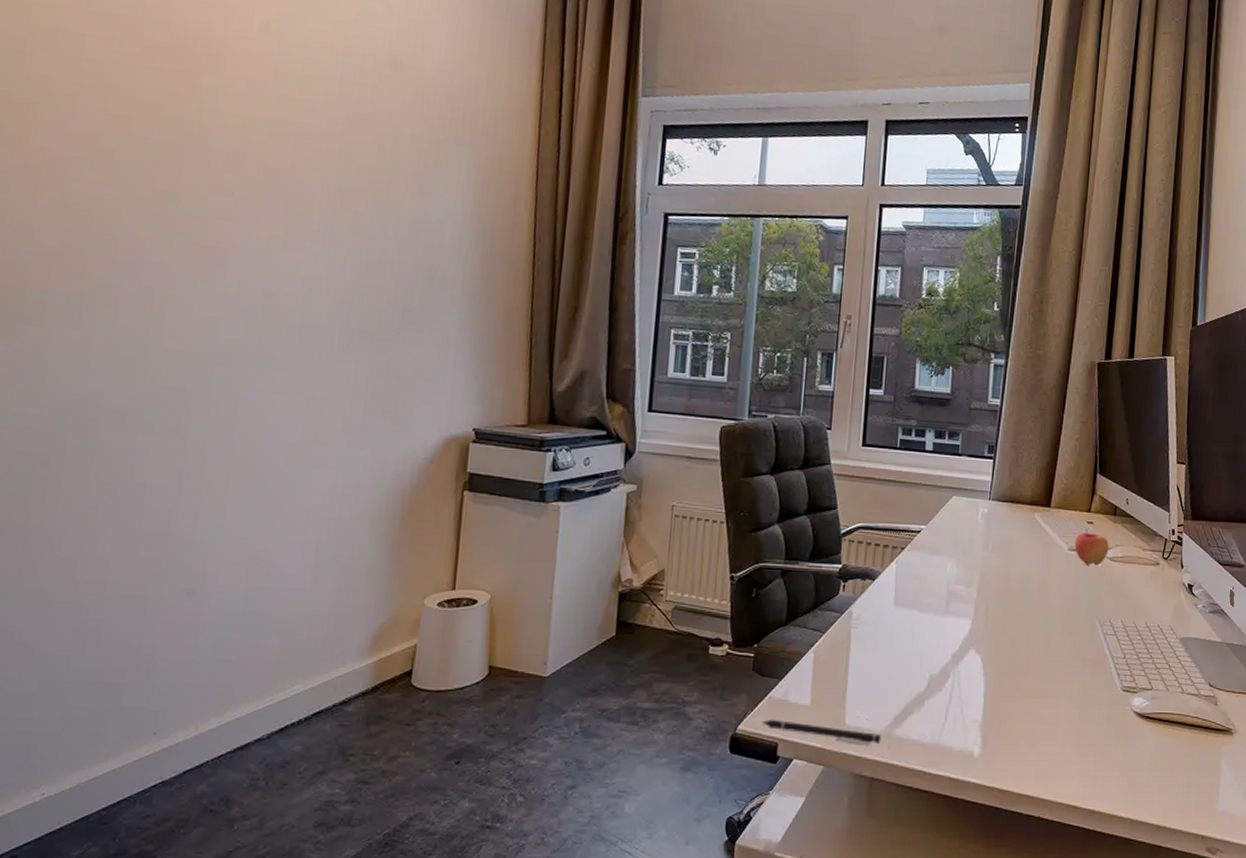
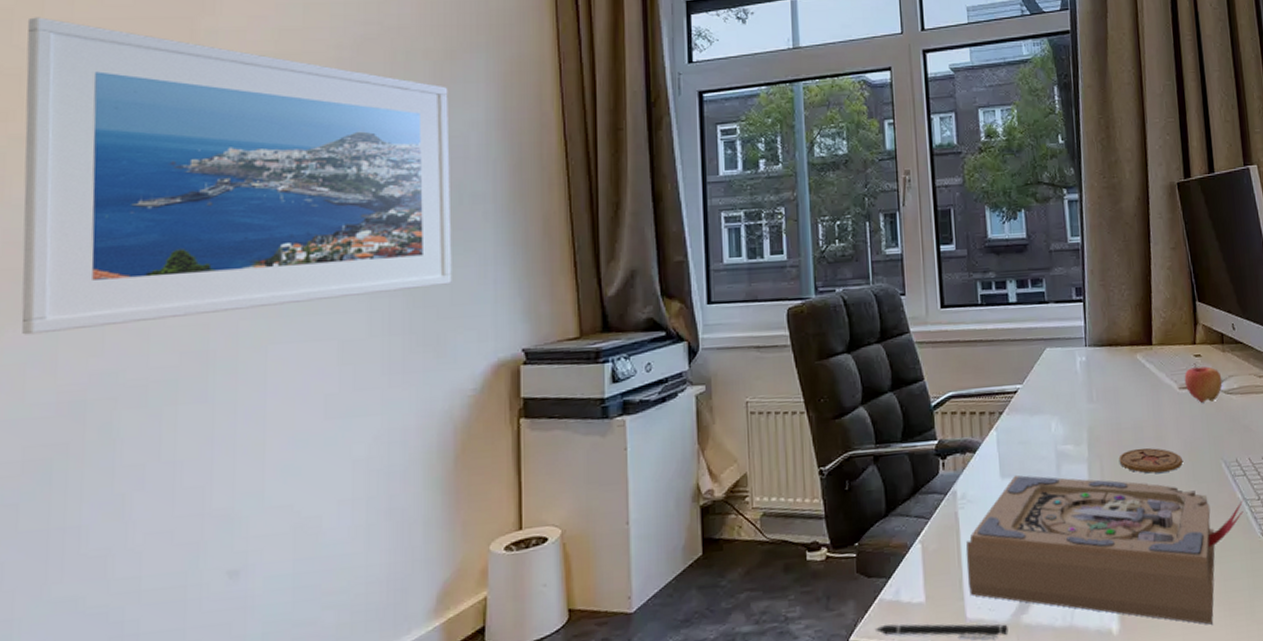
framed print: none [14,51,430,360] -> present [21,17,452,335]
book: none [851,605,1112,760] -> present [965,474,1245,625]
coaster: none [1003,597,1061,622] -> present [1118,447,1182,474]

